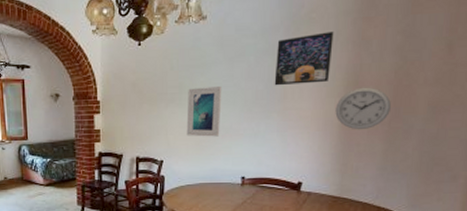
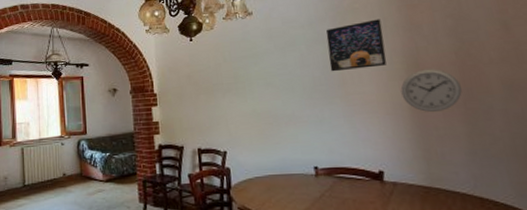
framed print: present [186,85,222,137] -> none [243,74,283,126]

